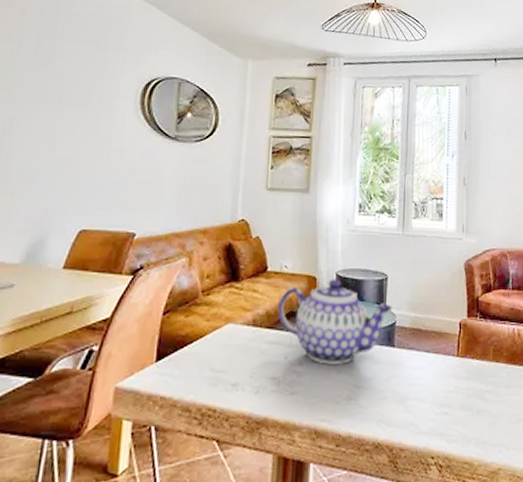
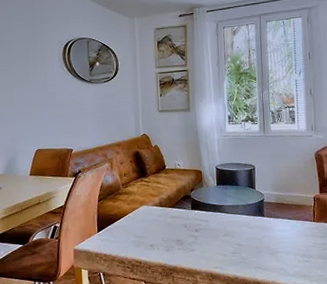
teapot: present [278,279,393,364] -> none [176,171,261,230]

